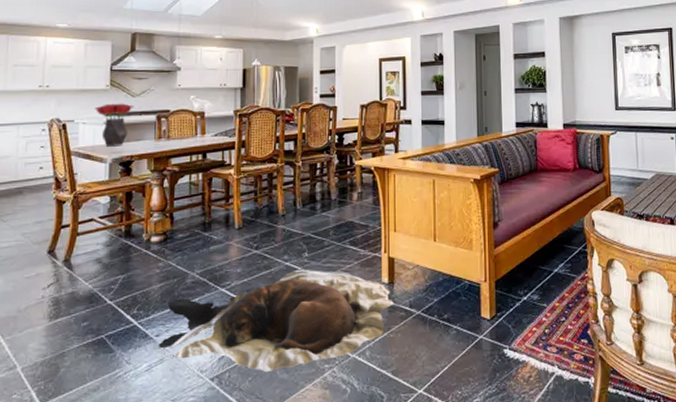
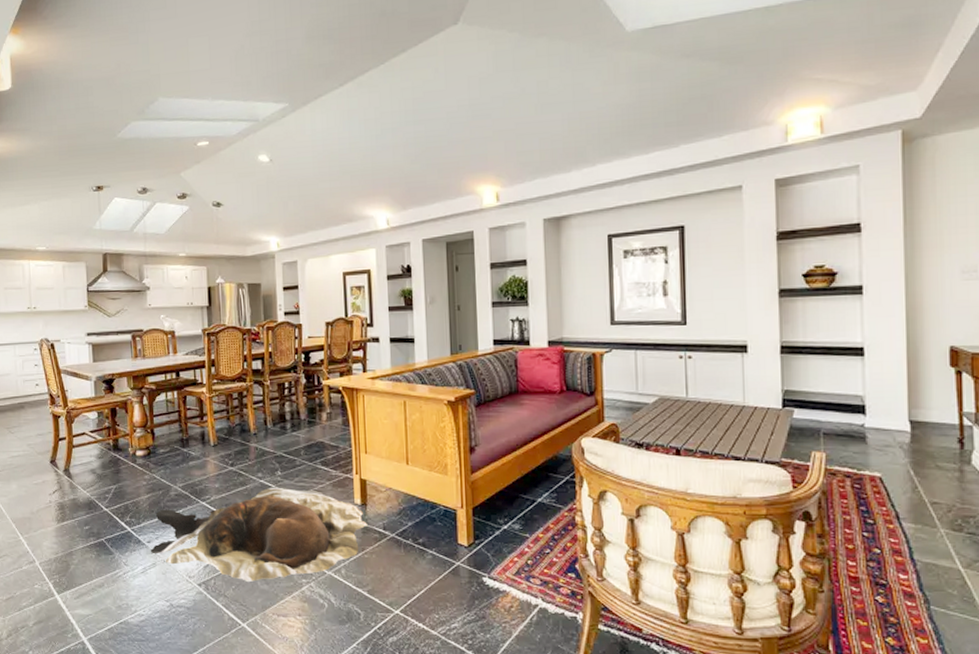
bouquet: present [94,103,134,147] -> none [76,323,111,365]

